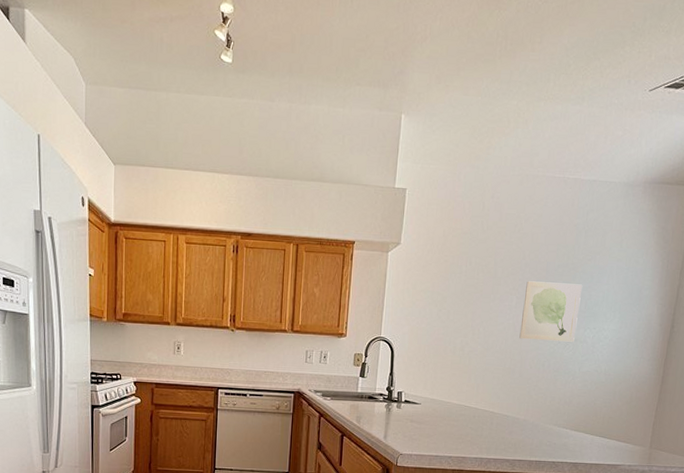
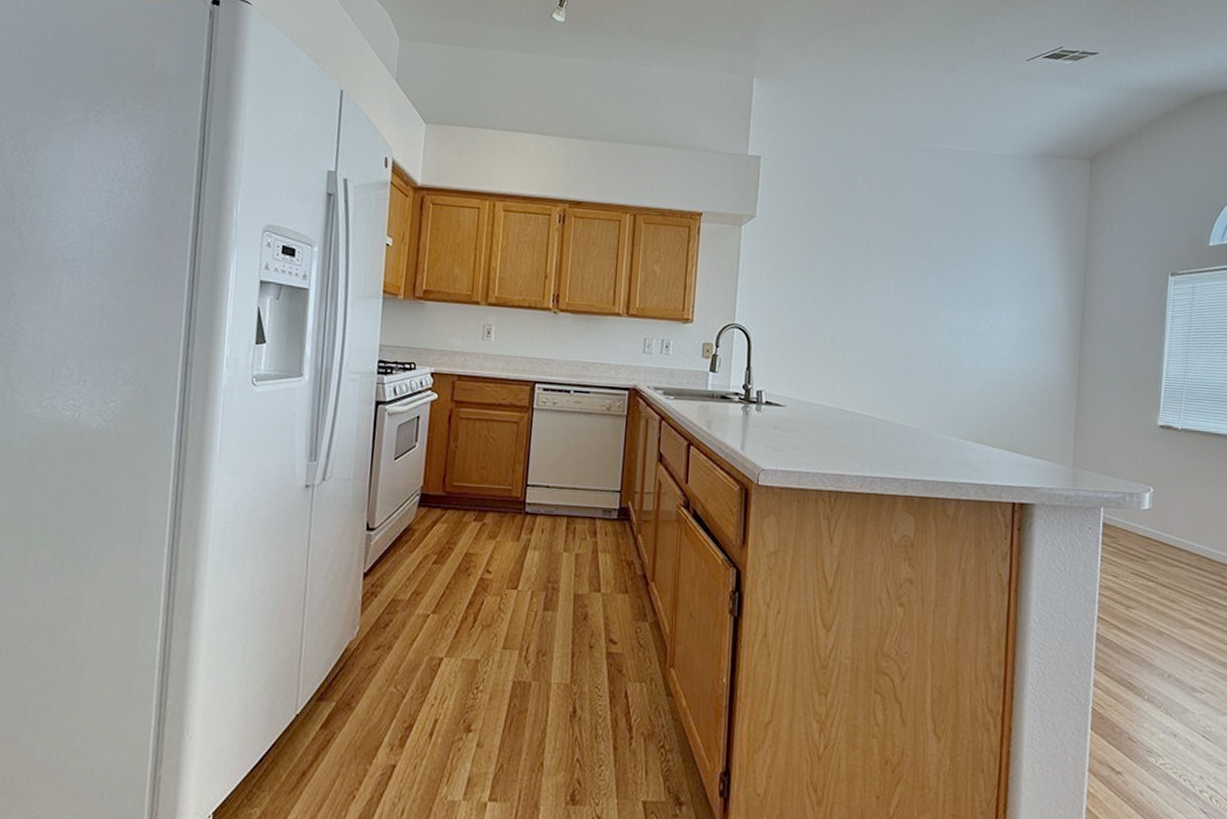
wall art: present [519,281,583,342] -> none [901,261,972,334]

